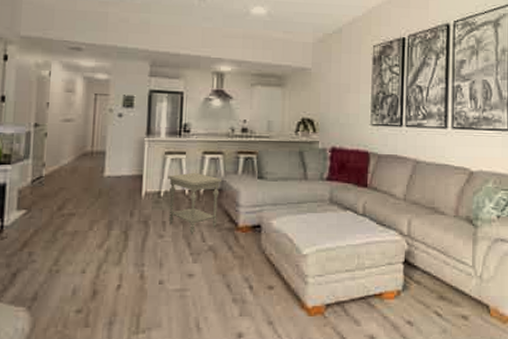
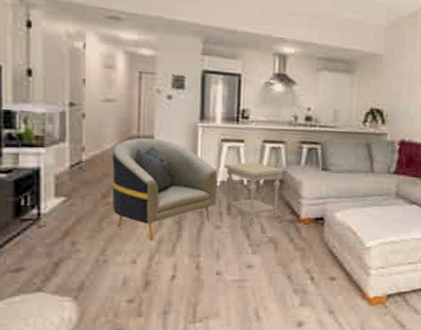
armchair: none [67,152,161,251] -> present [112,137,217,241]

